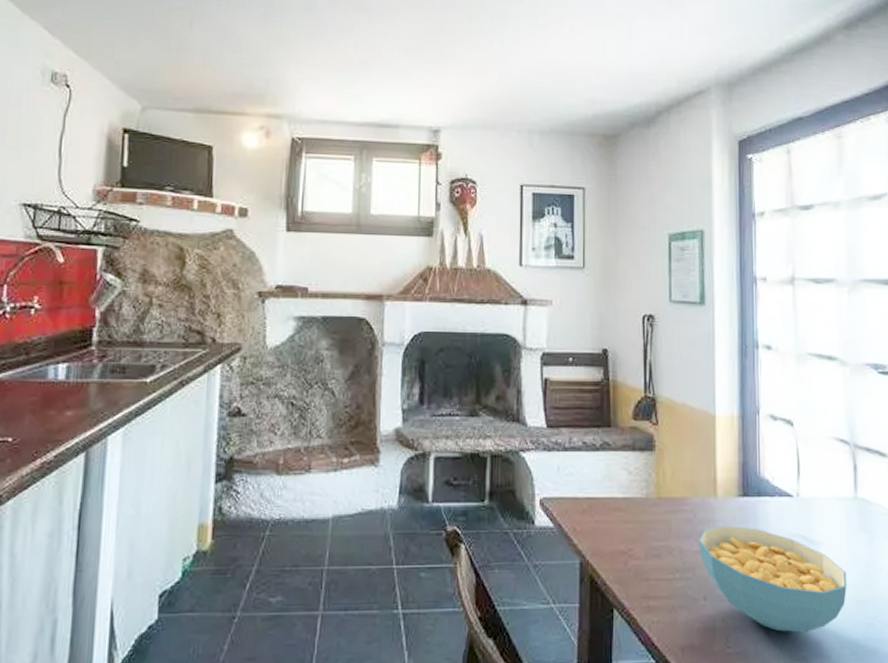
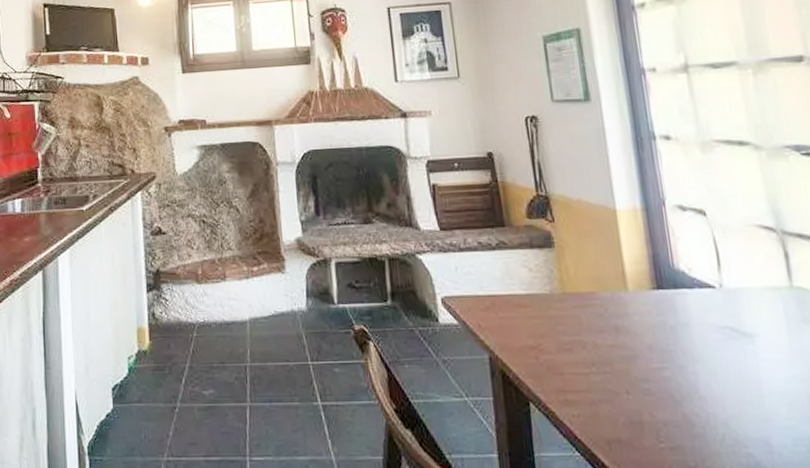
cereal bowl: present [698,525,847,633] -> none [612,318,794,429]

